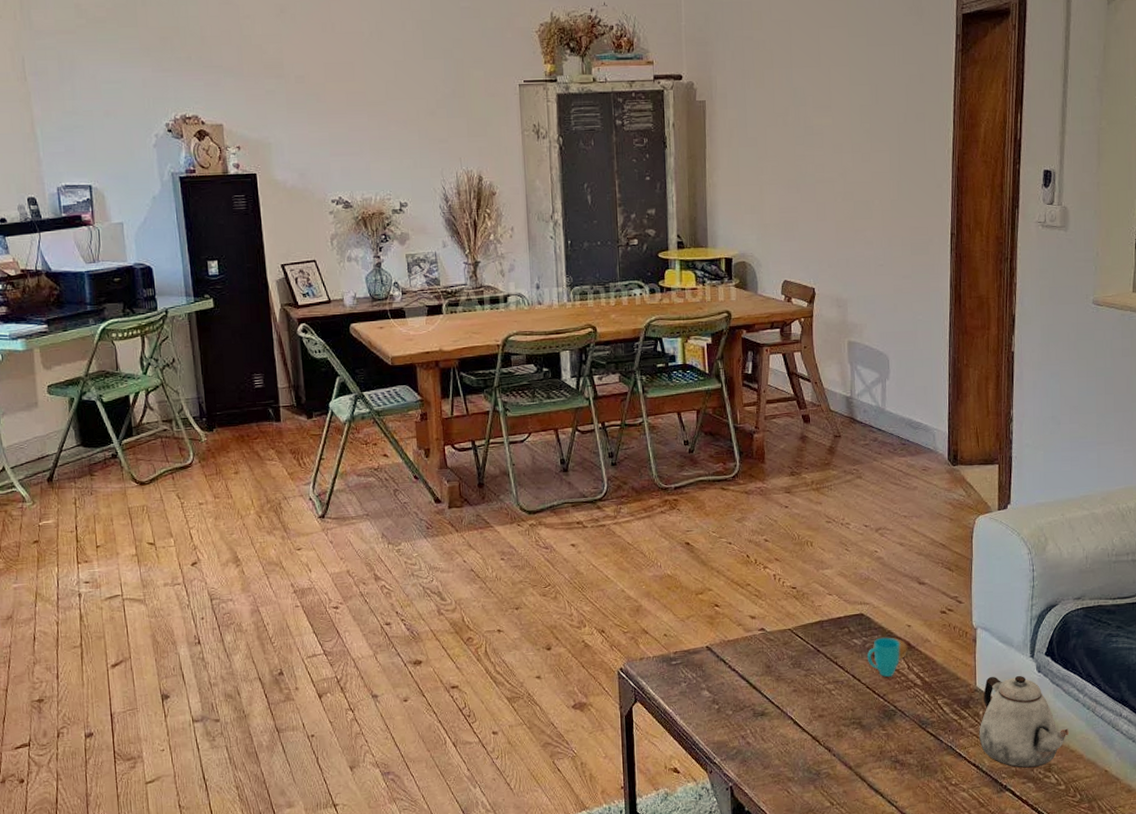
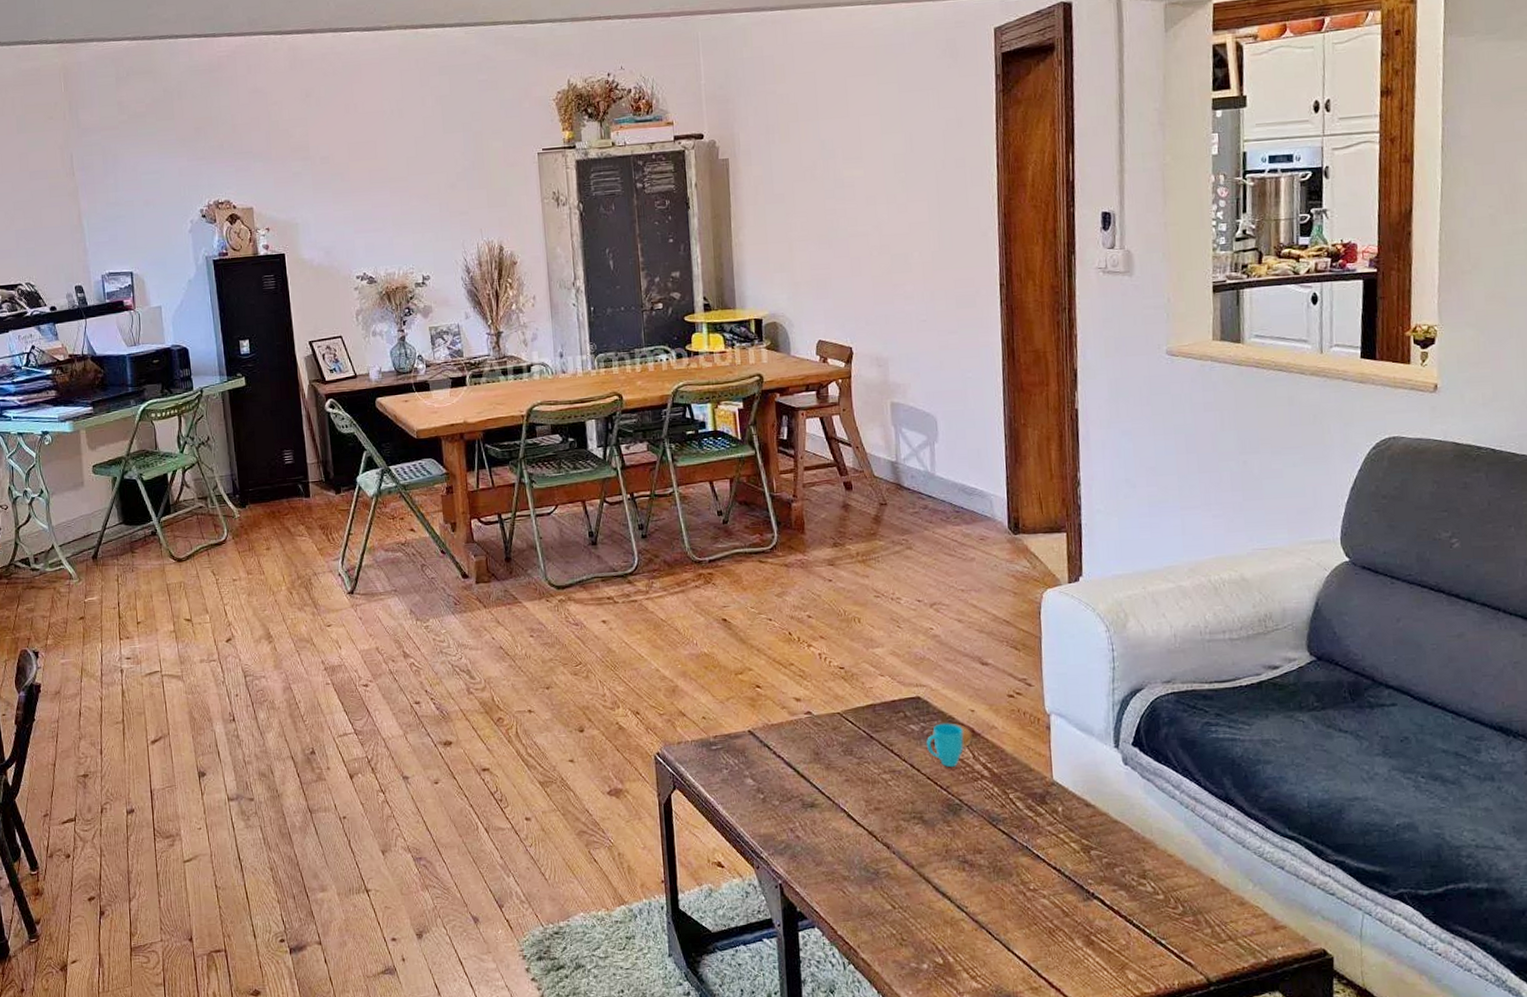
teapot: present [979,675,1069,768] -> none [1058,768,1165,874]

